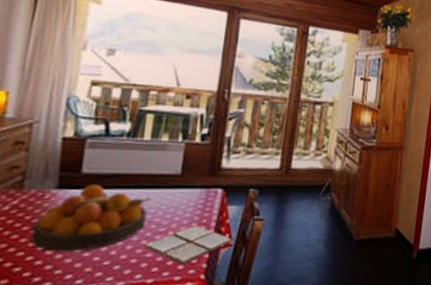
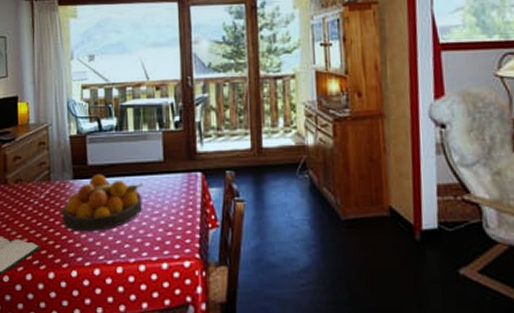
drink coaster: present [144,225,232,265] -> none [145,208,218,245]

